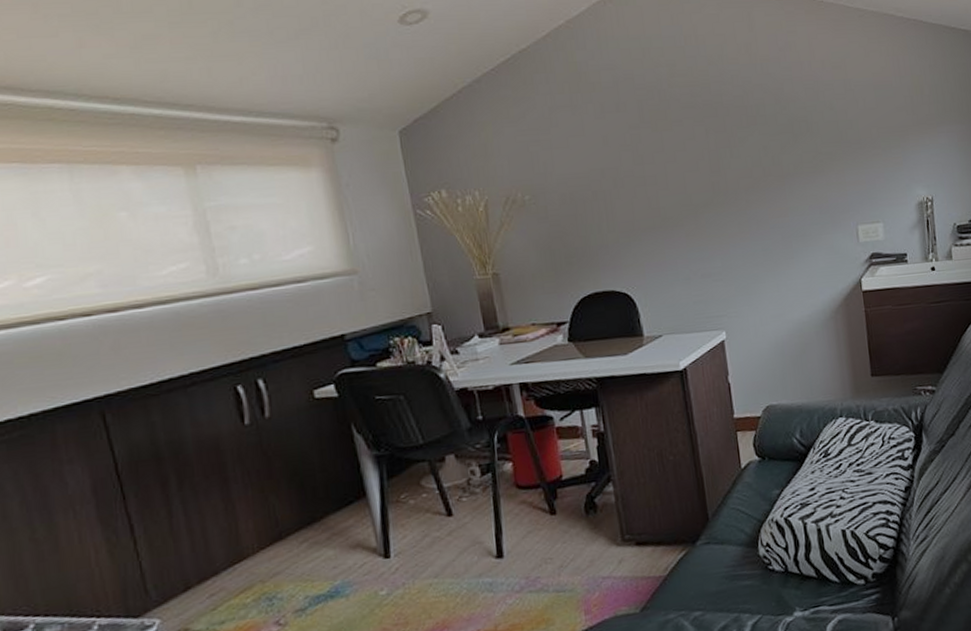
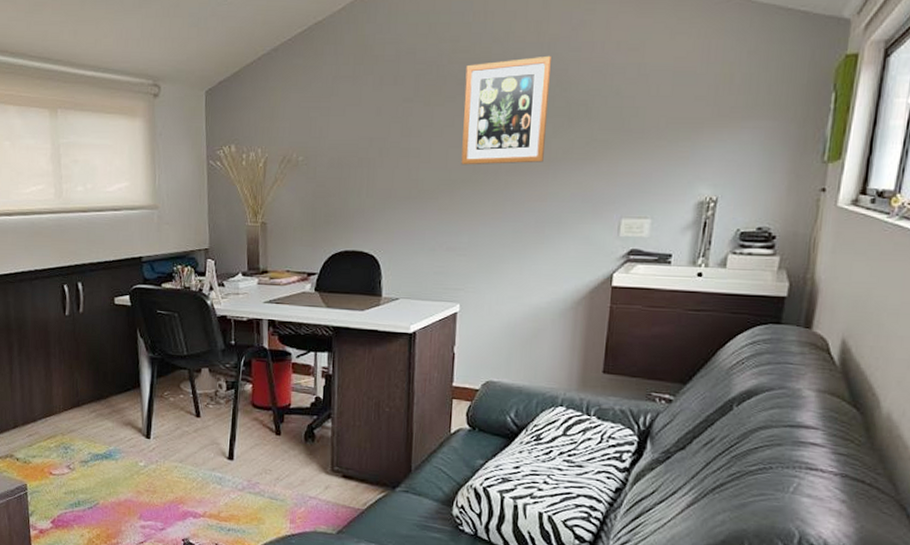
wall art: none [687,76,778,189] -> present [461,55,551,165]

